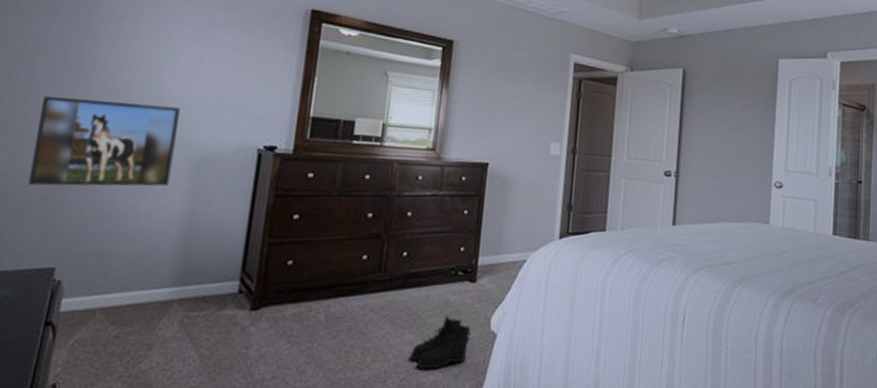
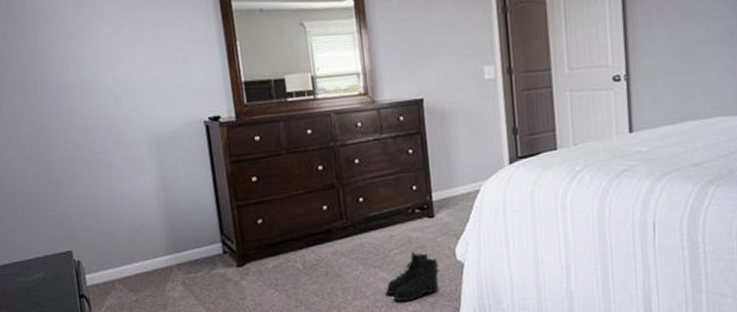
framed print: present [27,96,180,187] -> none [14,93,139,184]

